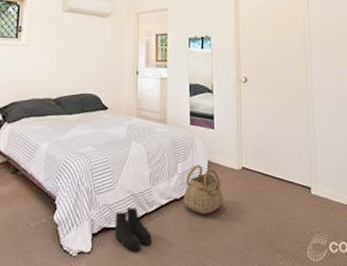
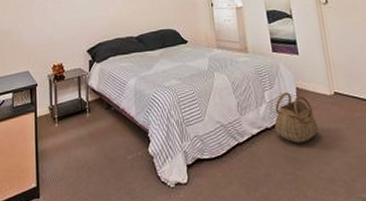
boots: present [114,206,152,251] -> none [207,137,247,182]

